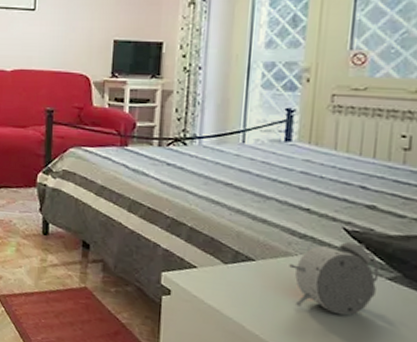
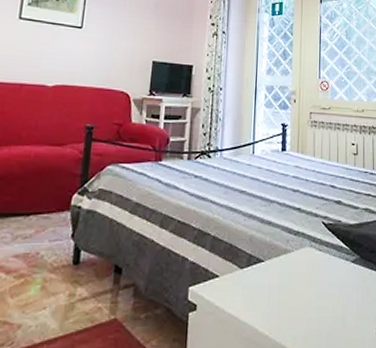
alarm clock: present [289,242,380,316] -> none [288,234,347,301]

